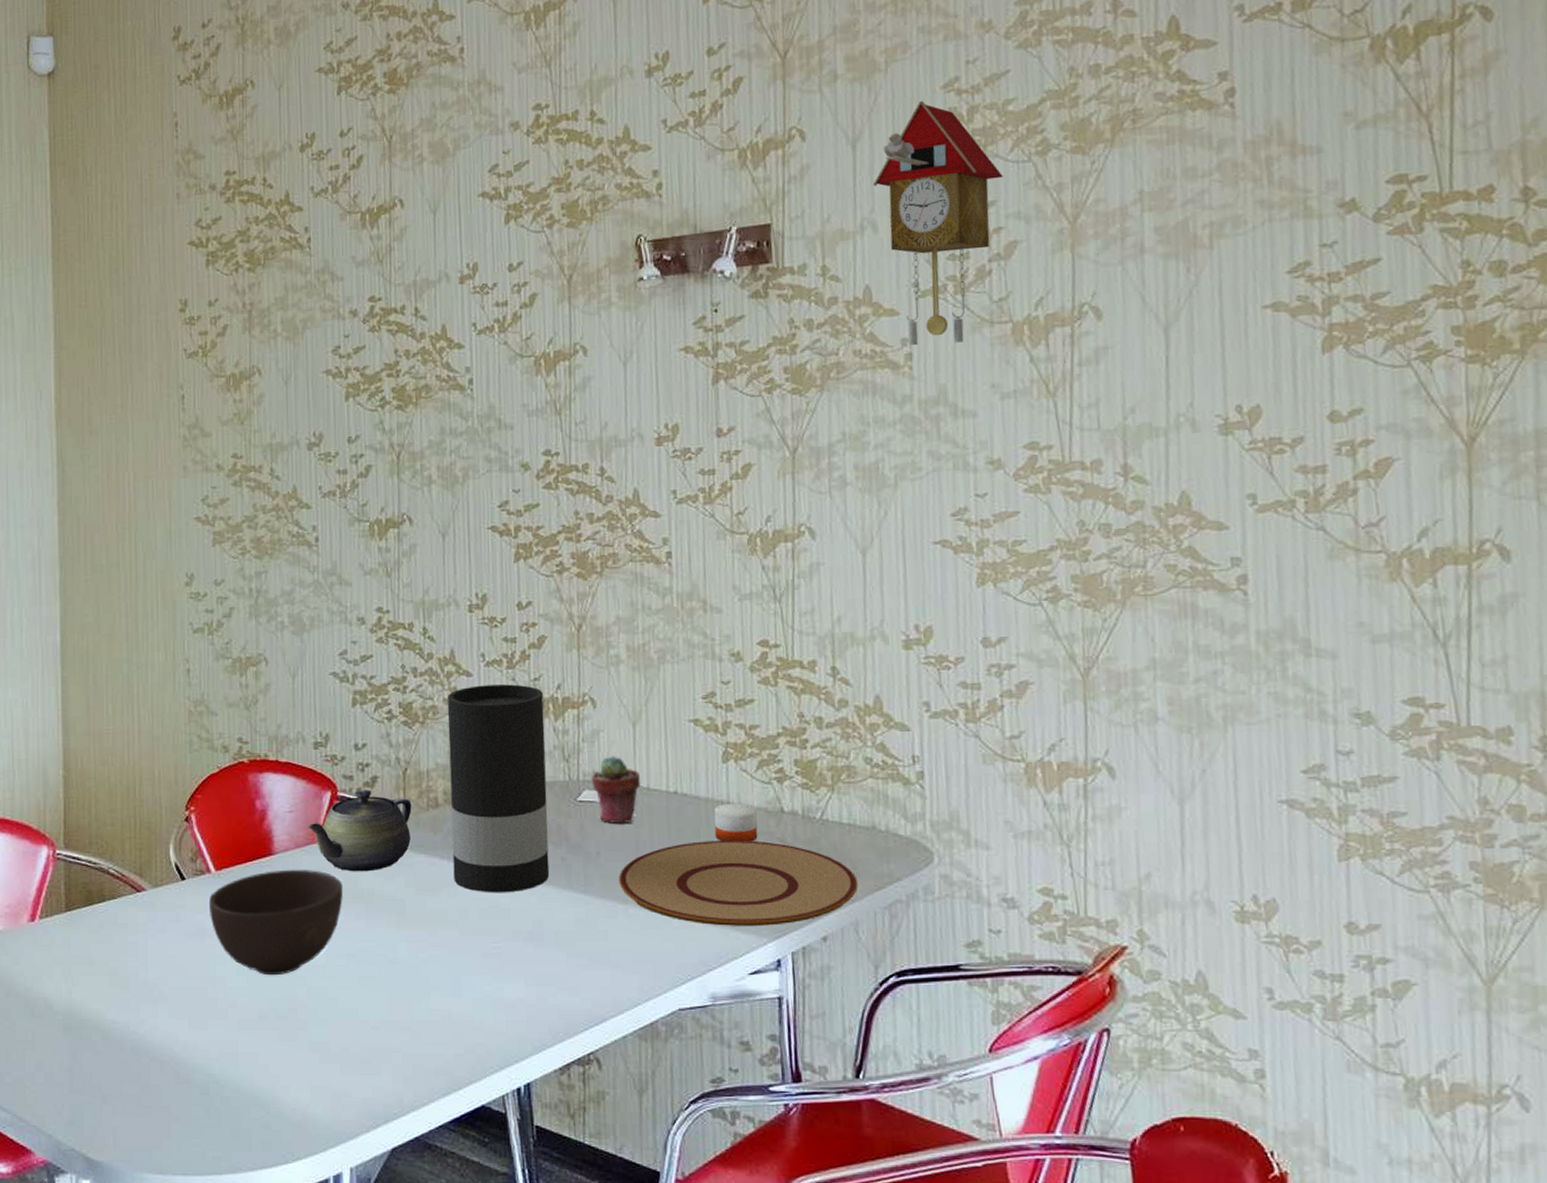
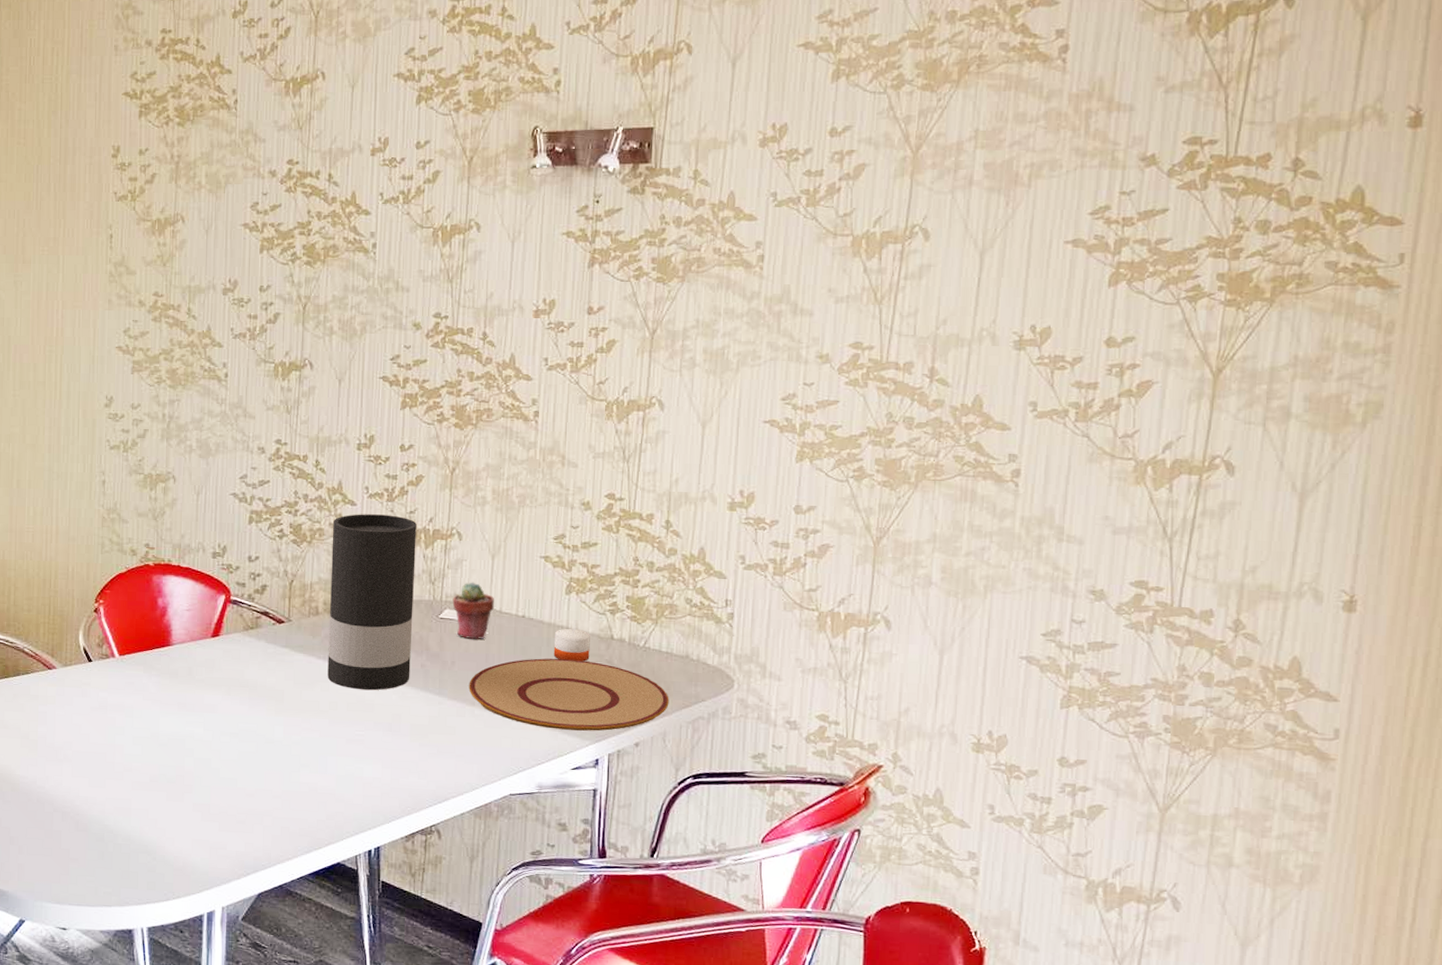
bowl: present [209,869,344,976] -> none [112,658,231,747]
teapot: present [307,789,412,872] -> none [202,595,295,665]
cuckoo clock: present [872,100,1003,345] -> none [746,28,860,250]

